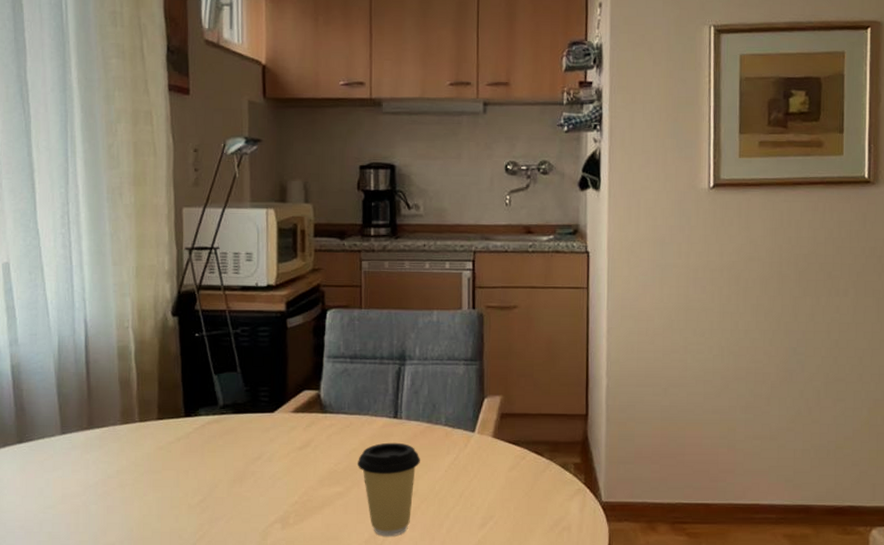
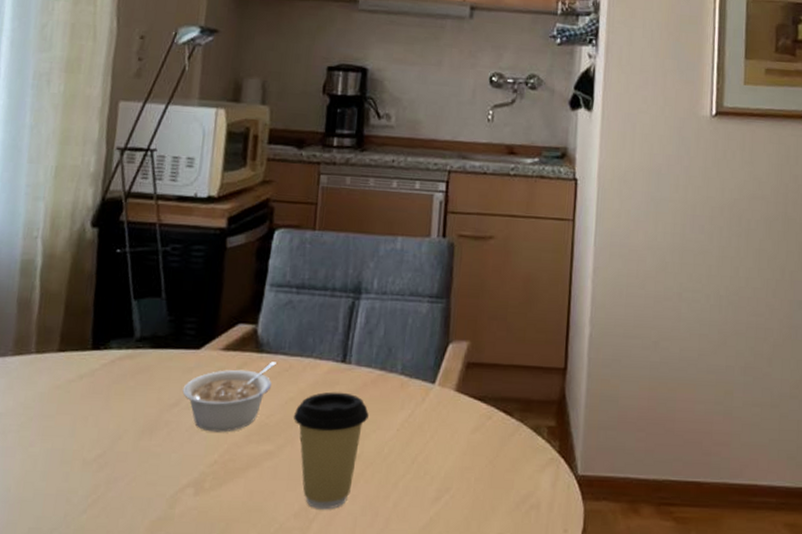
legume: none [263,420,339,479] -> present [182,361,276,432]

